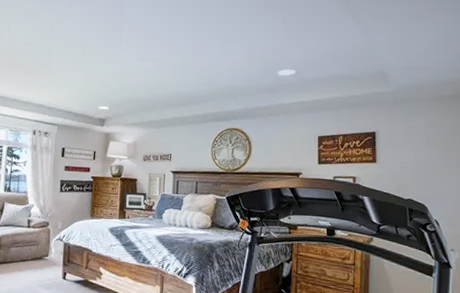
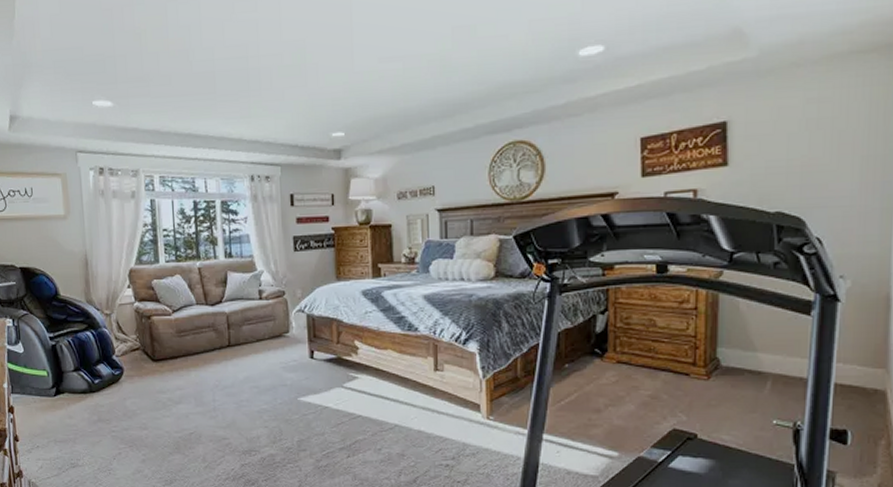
picture frame: present [123,191,147,212] -> none [376,241,407,266]

